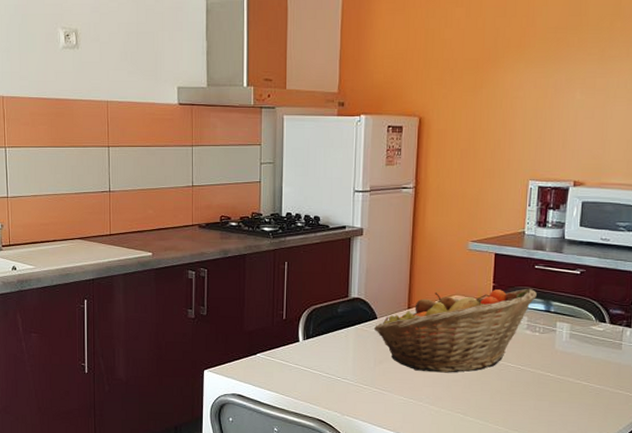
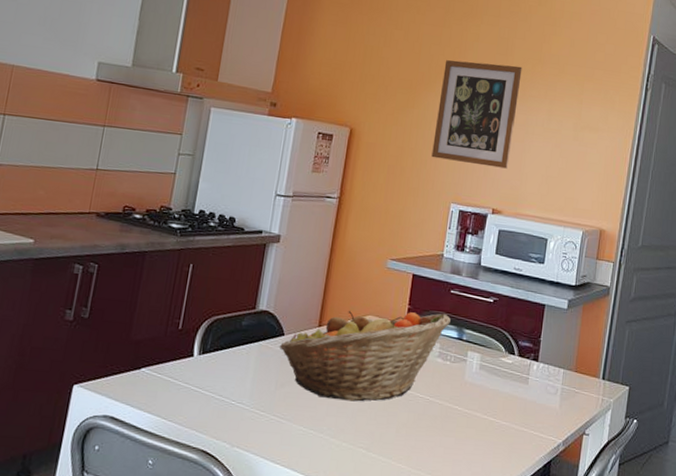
wall art: none [505,25,599,138] -> present [431,60,522,169]

